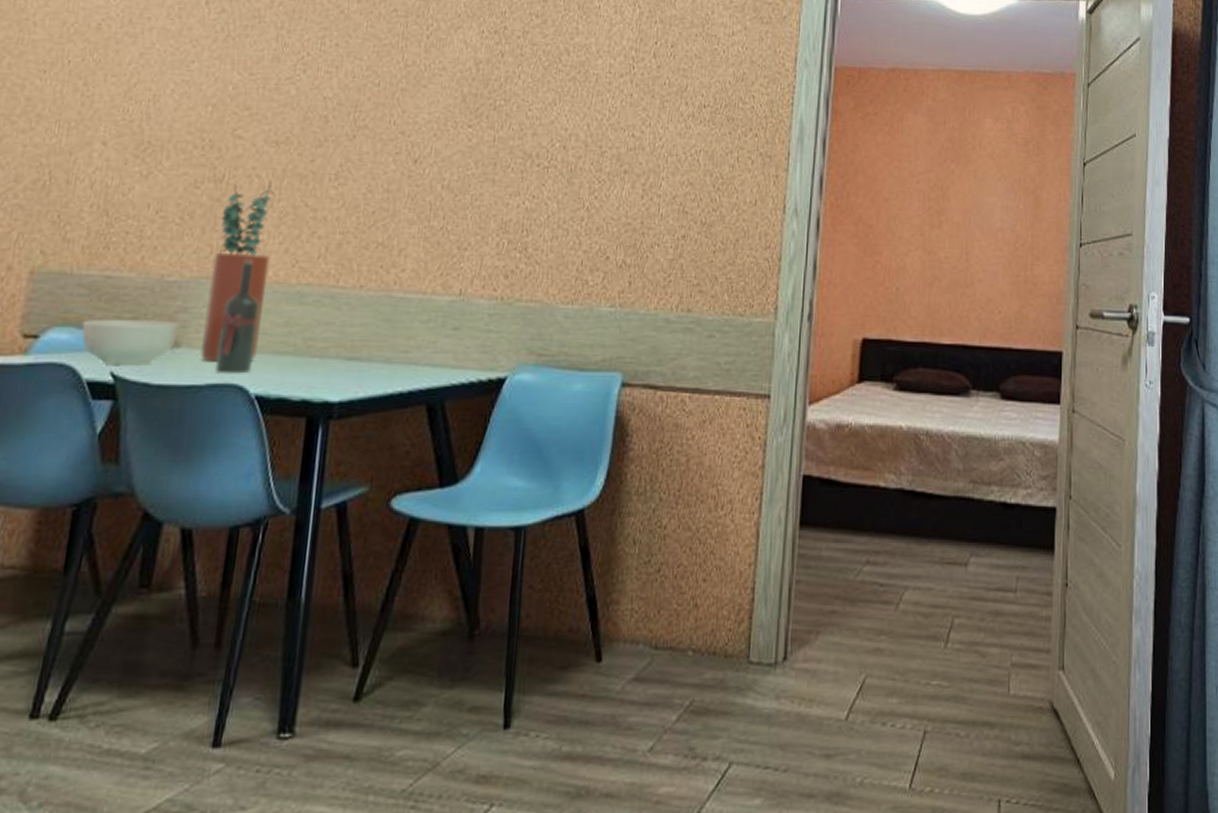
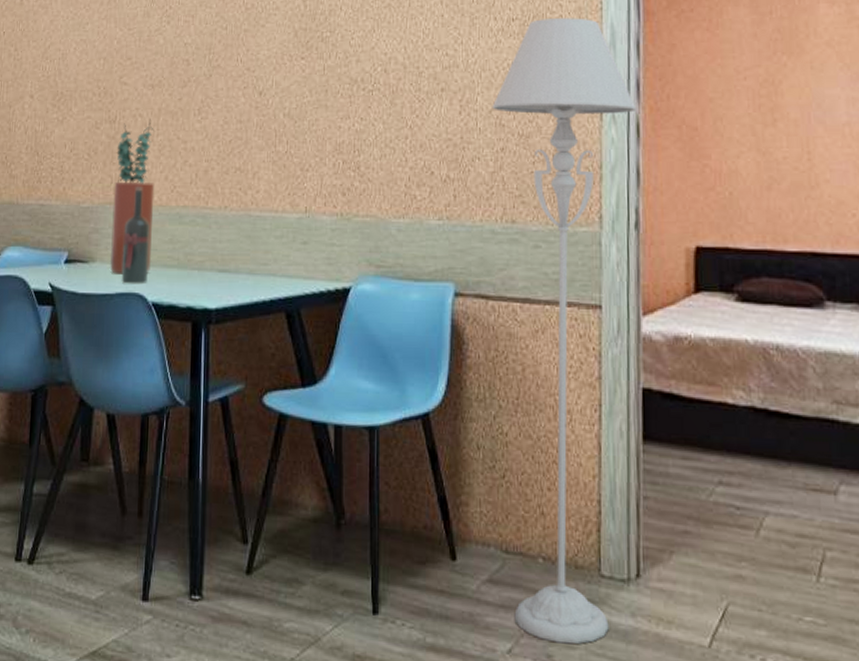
bowl: present [82,319,181,365] -> none [27,239,94,277]
floor lamp: none [658,108,819,735] -> present [492,18,637,645]

